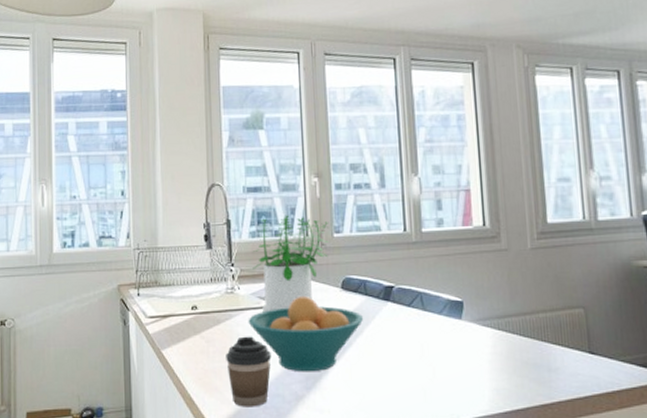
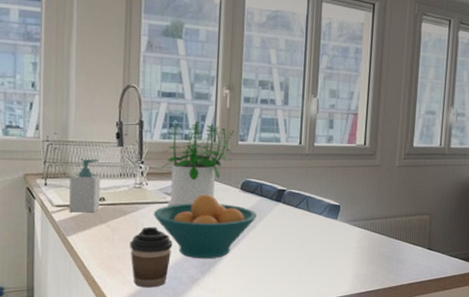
soap bottle: none [161,265,192,324] -> present [69,159,101,213]

